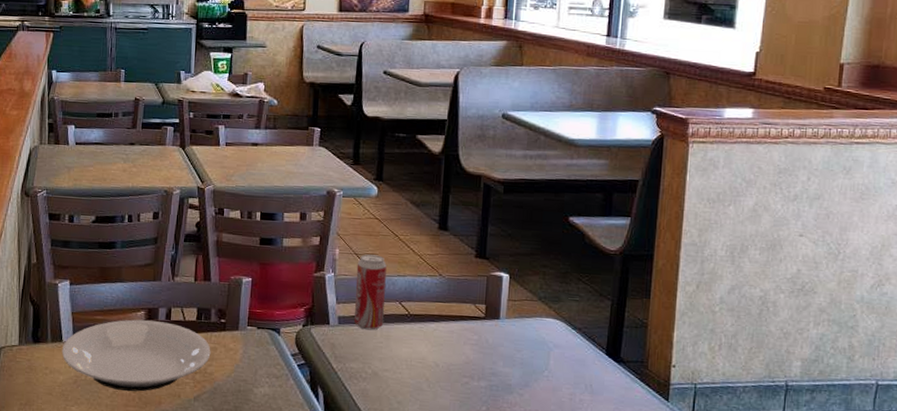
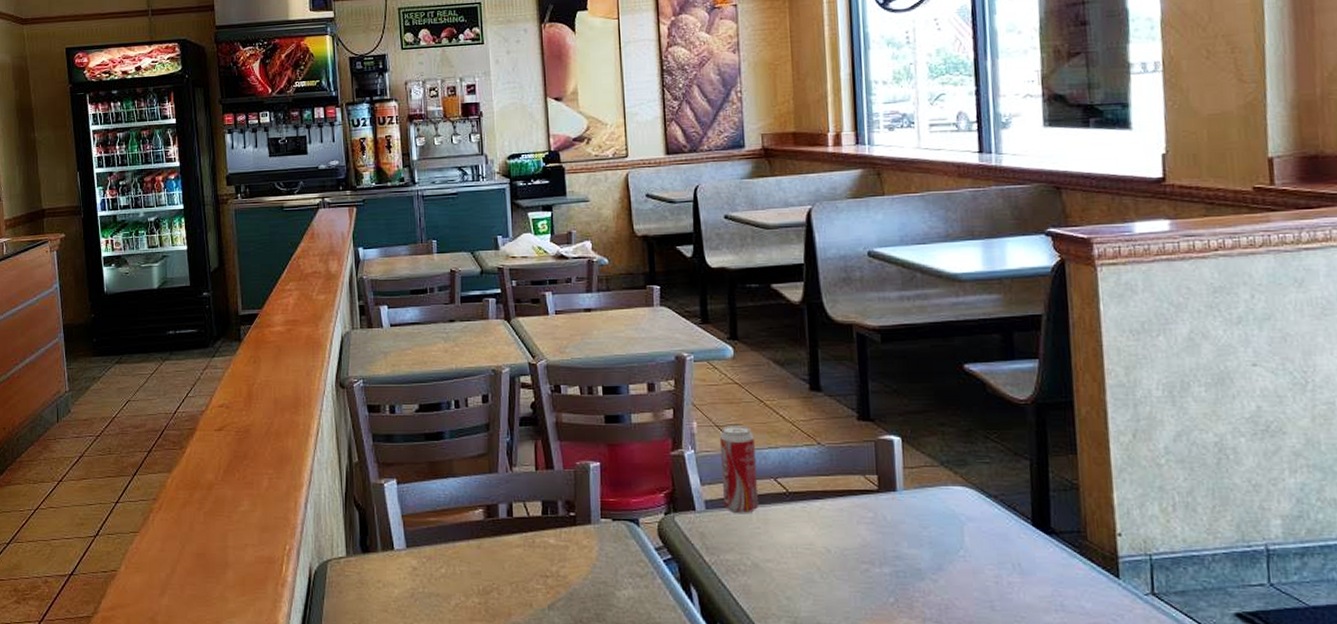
plate: present [61,319,211,392] -> none [394,519,562,603]

